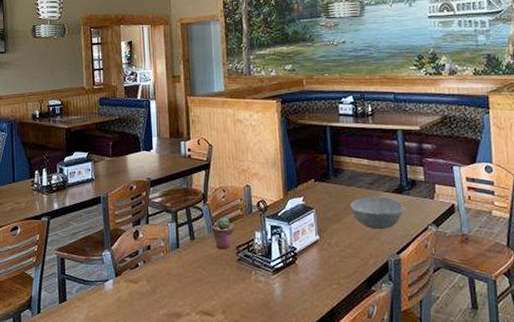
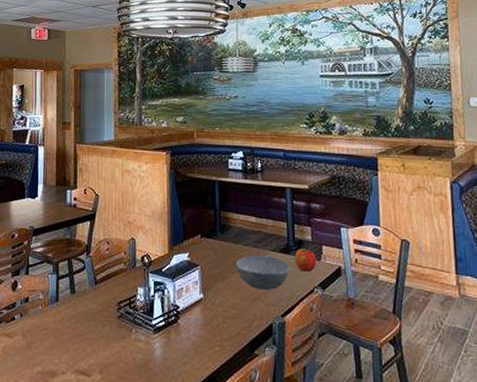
potted succulent: present [212,217,234,250] -> none [94,271,116,305]
apple: none [407,187,430,210] -> present [294,247,317,272]

